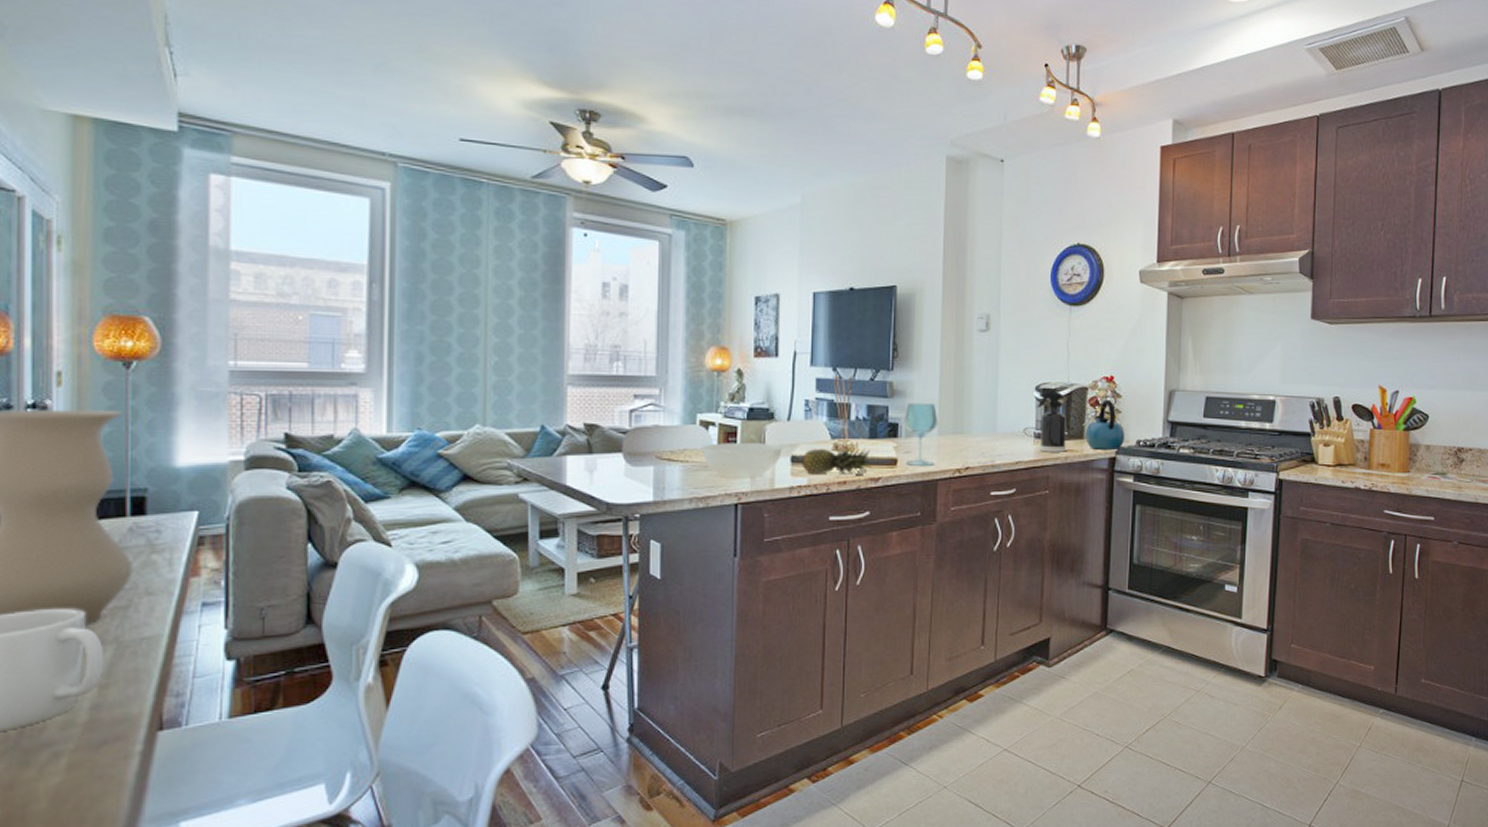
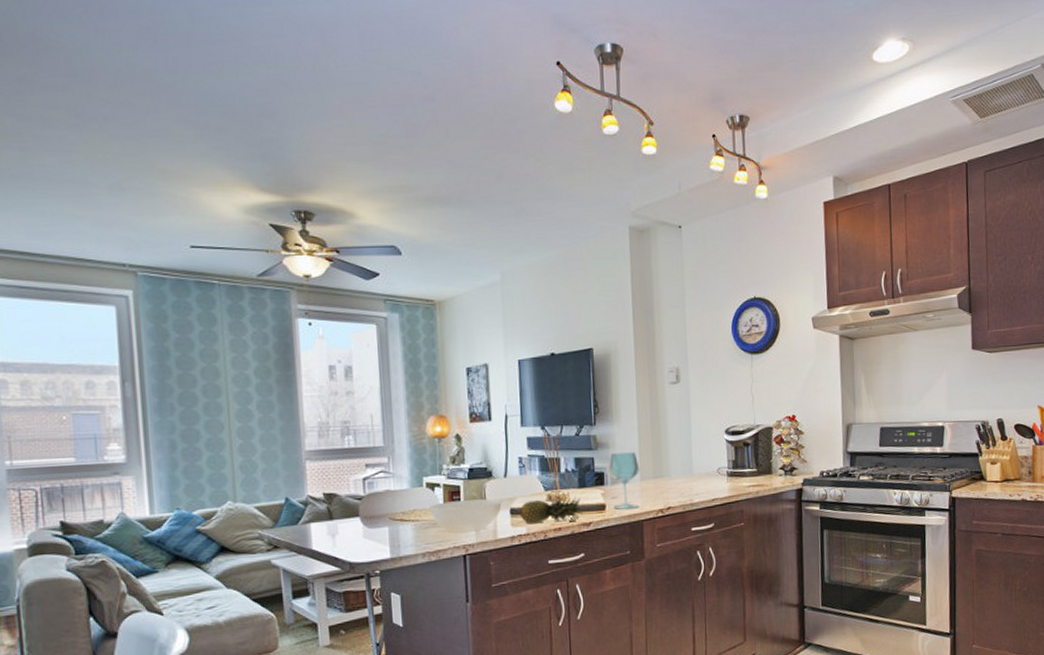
spray bottle: present [1037,390,1066,452] -> none [727,432,757,489]
kettle: present [1085,399,1125,451] -> none [773,436,810,484]

